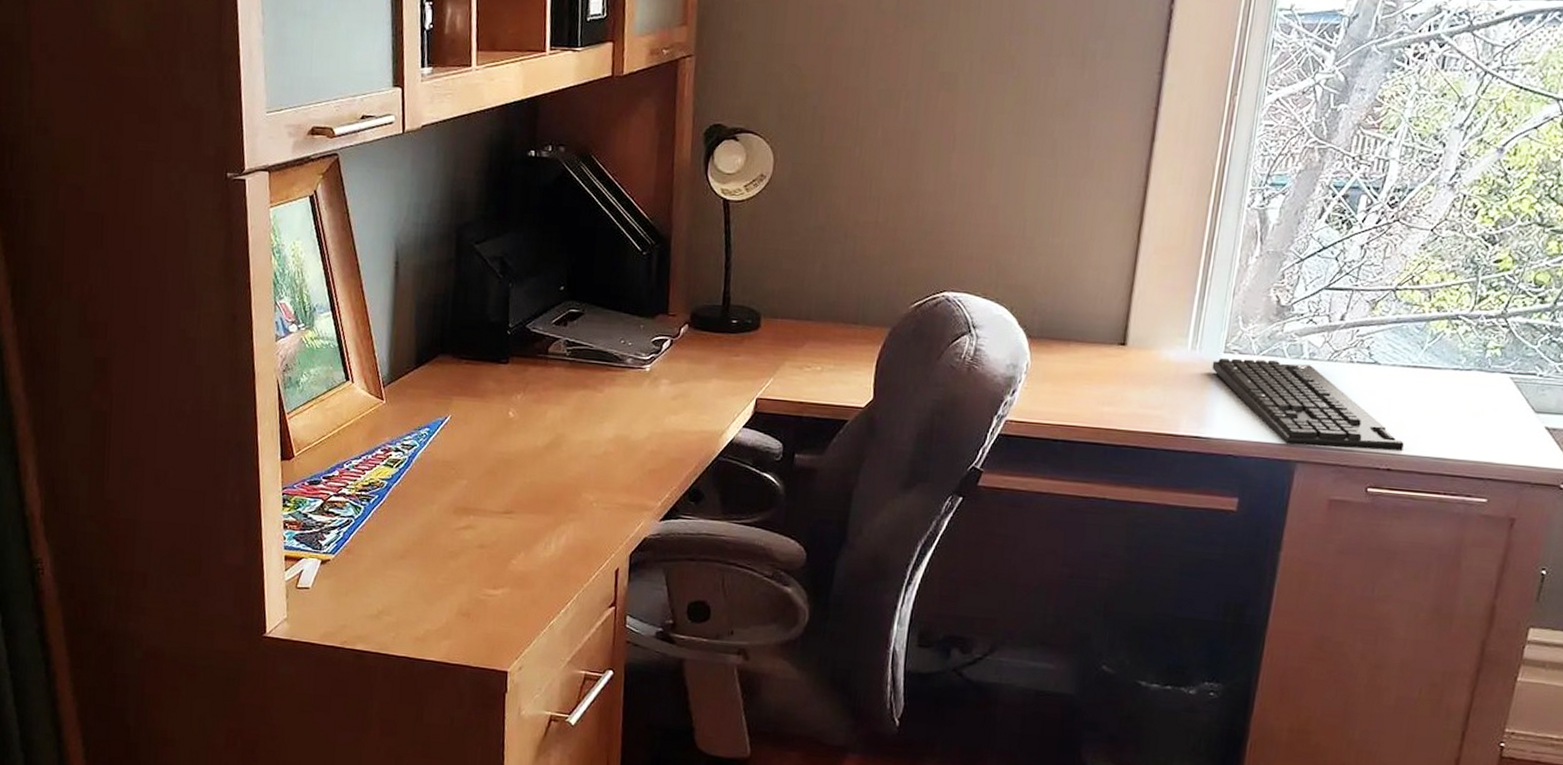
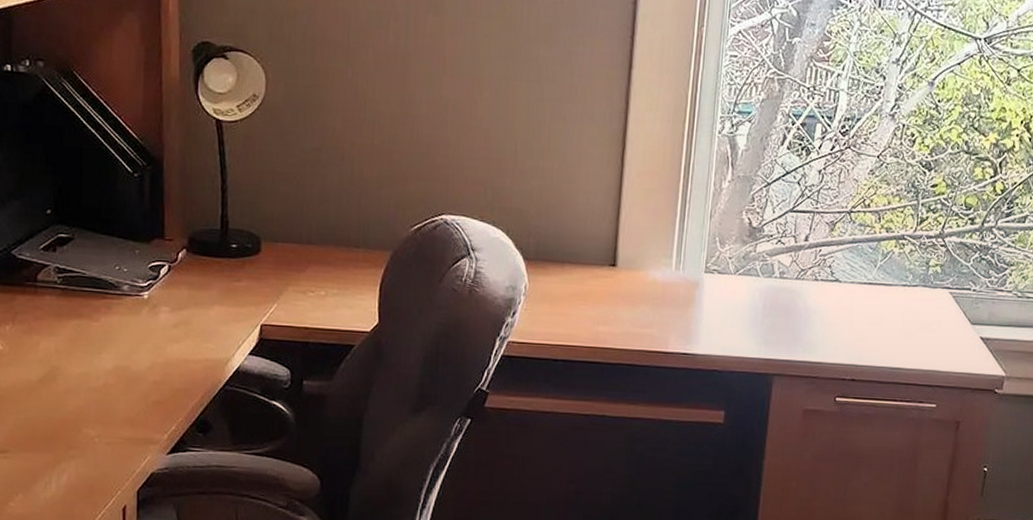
keyboard: present [1212,358,1404,451] -> none [694,277,865,362]

